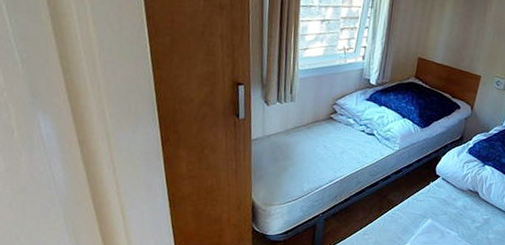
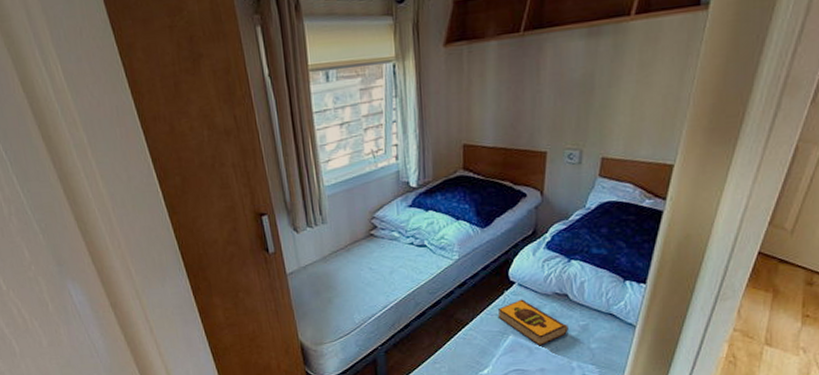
hardback book: none [421,191,475,231] -> present [497,299,569,346]

